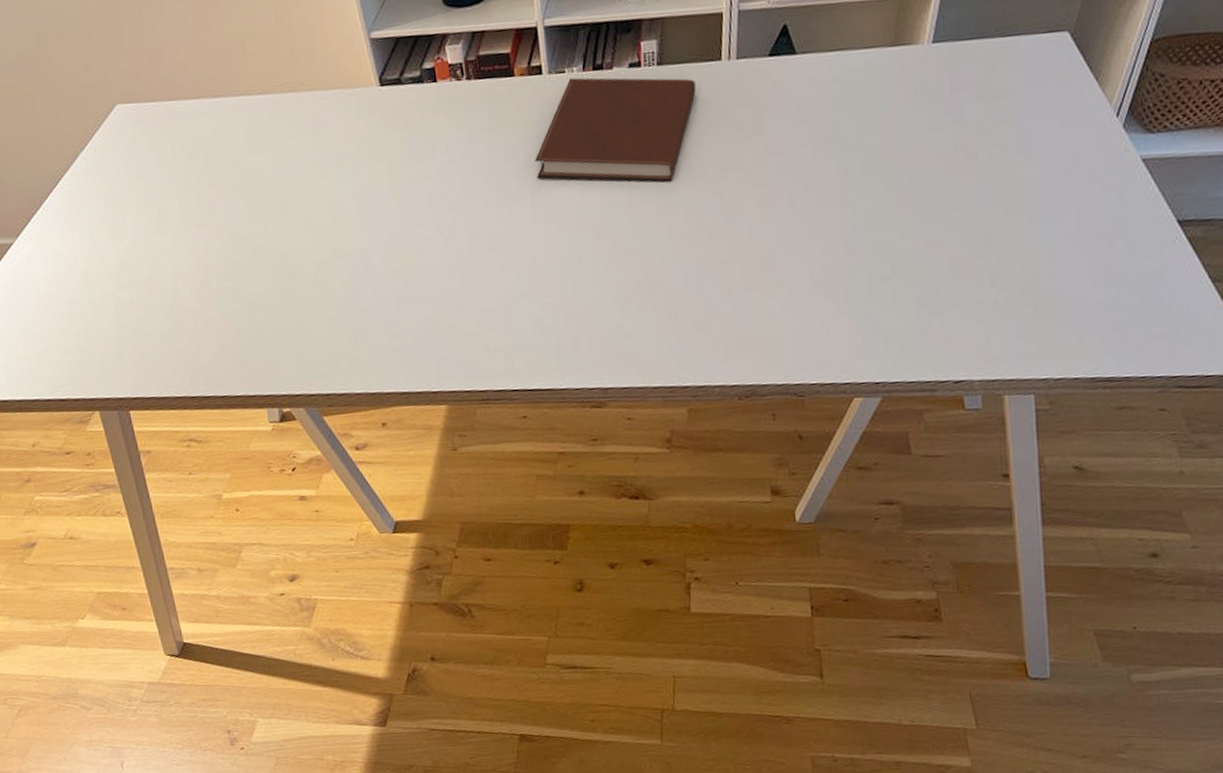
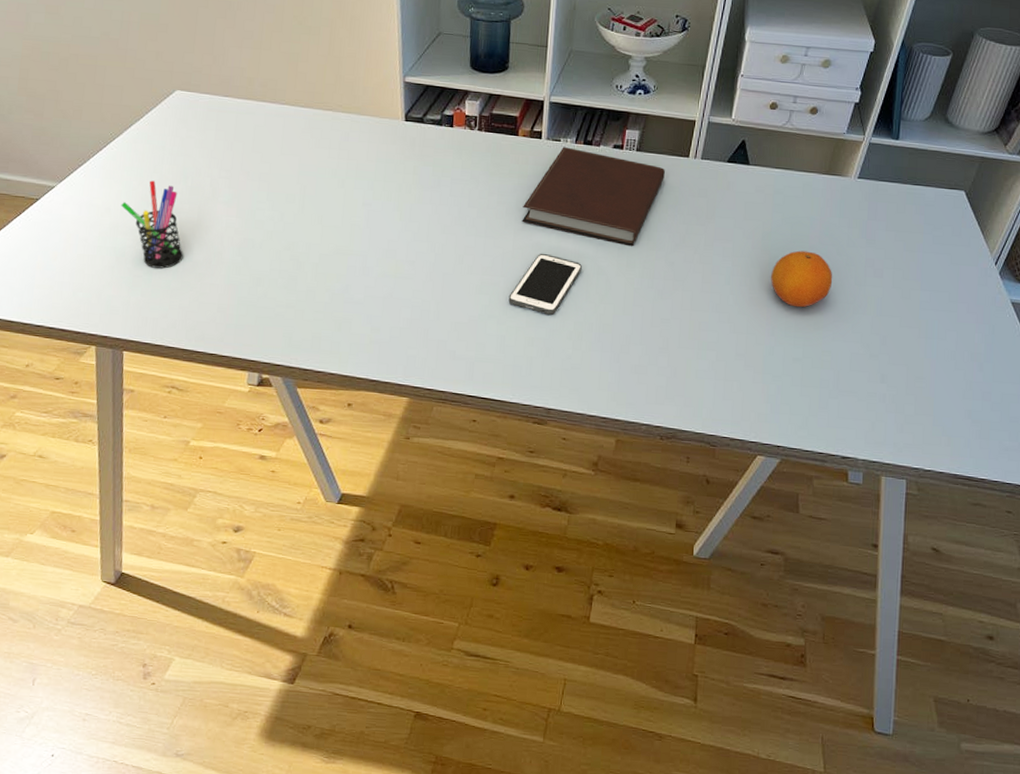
pen holder: none [87,215,169,314] -> present [121,180,184,269]
cell phone: none [537,210,616,282] -> present [508,253,582,315]
fruit: none [841,145,917,217] -> present [771,250,833,308]

